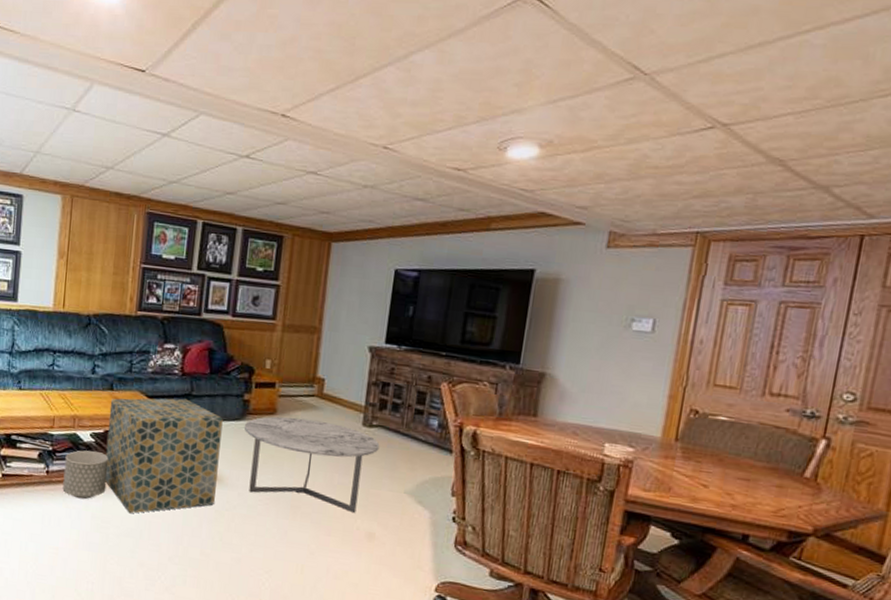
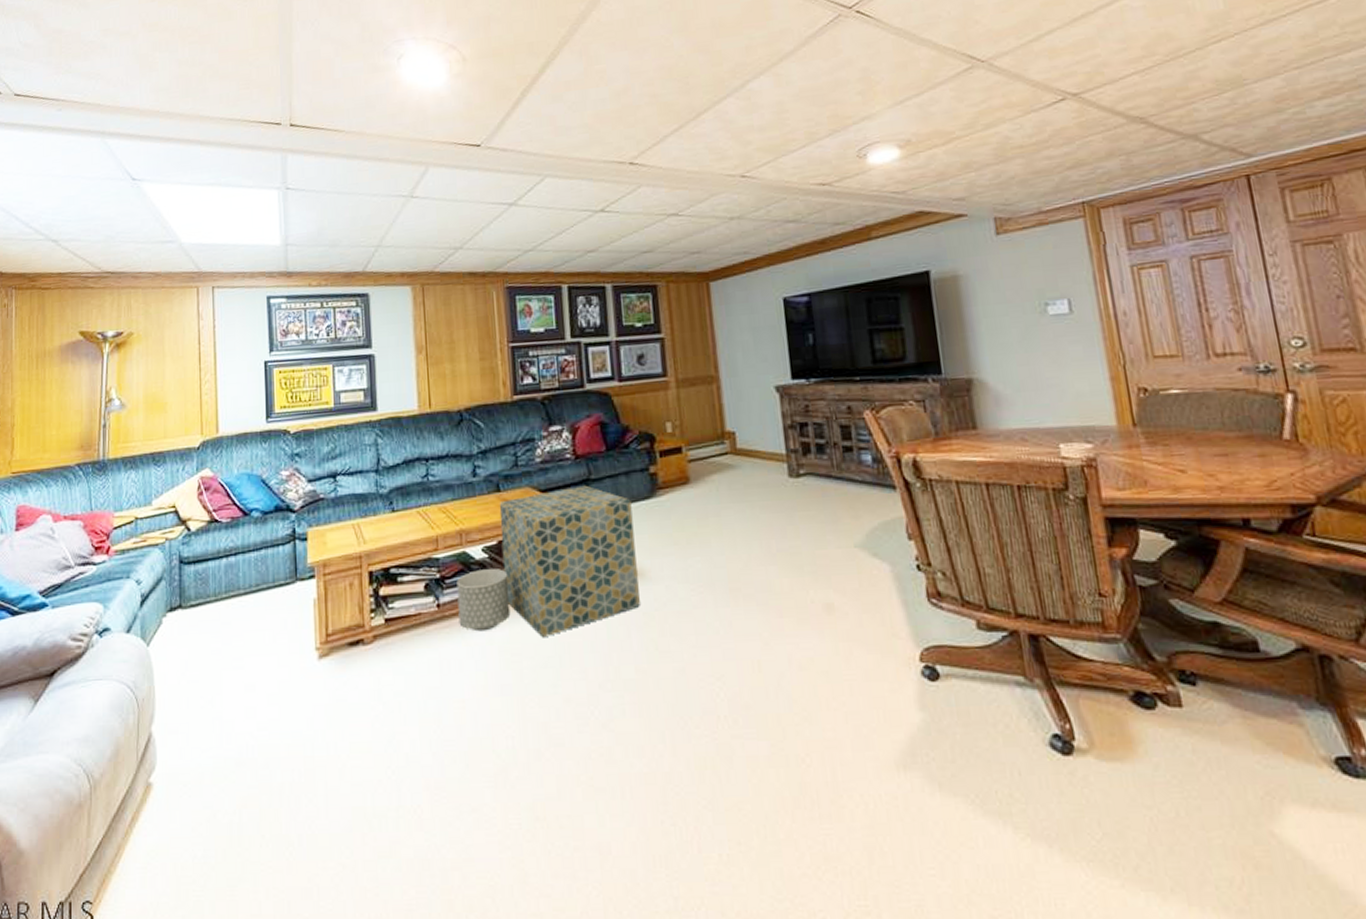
coffee table: present [244,416,380,513] -> none [656,480,814,583]

